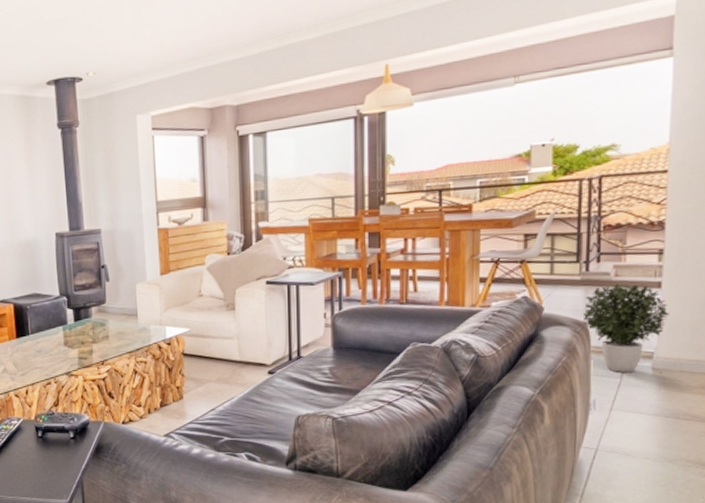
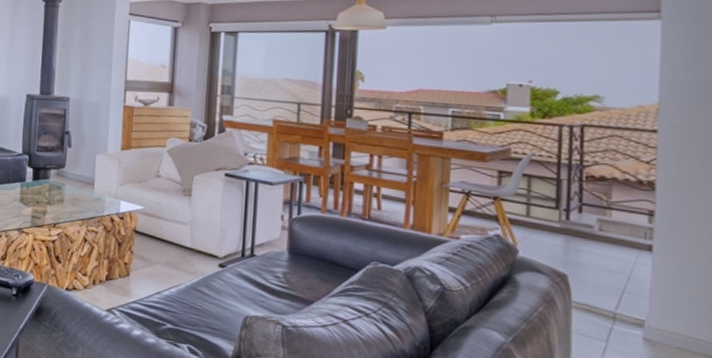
potted plant: present [584,284,670,373] -> none [563,238,663,339]

